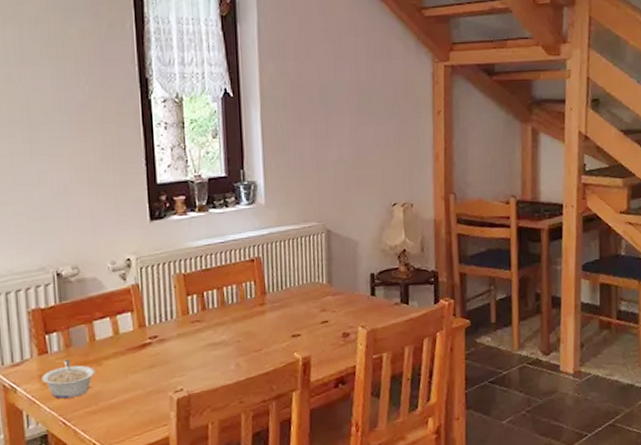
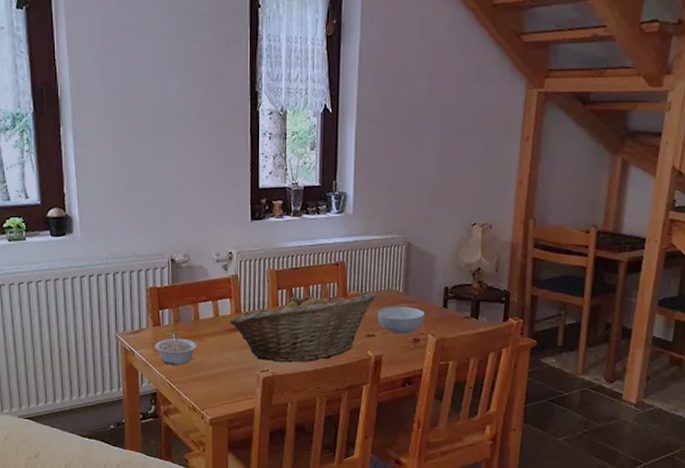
fruit basket: none [132,287,299,379] -> present [229,291,377,363]
cereal bowl: none [302,299,353,331] -> present [378,306,425,335]

